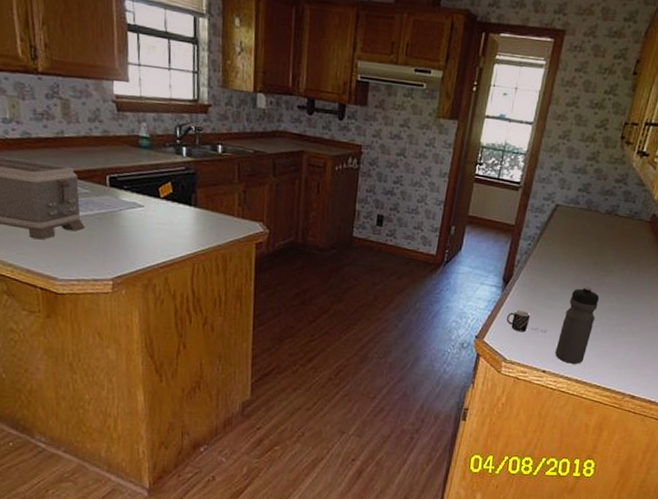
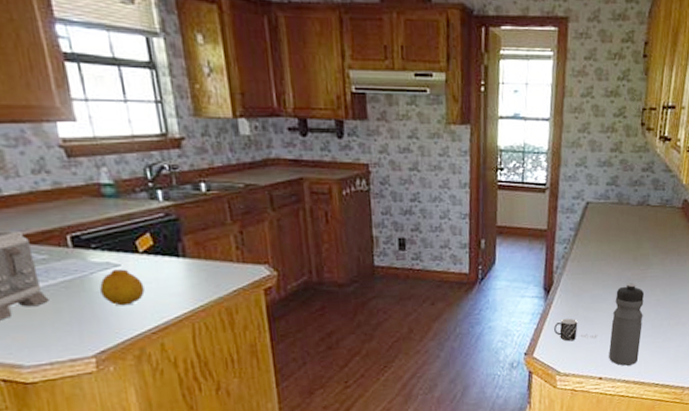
fruit: none [125,209,160,241] -> present [100,269,145,306]

